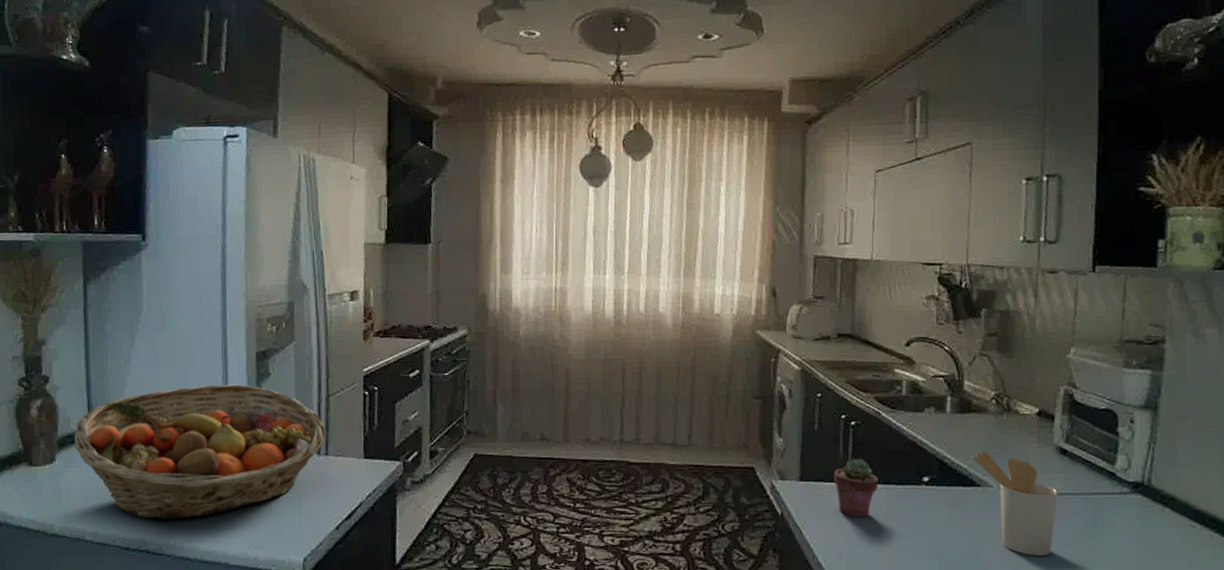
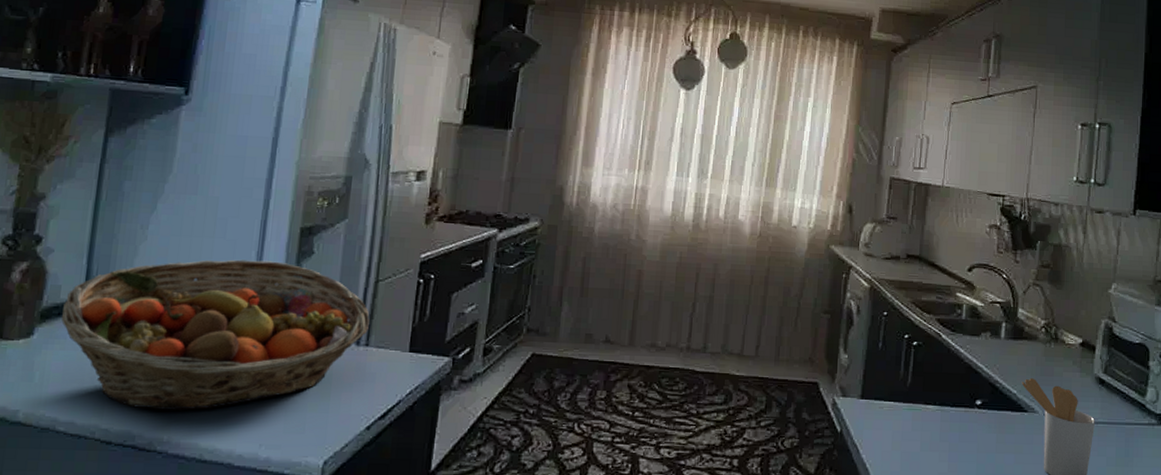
potted succulent: present [834,459,879,517] -> none [893,379,935,438]

